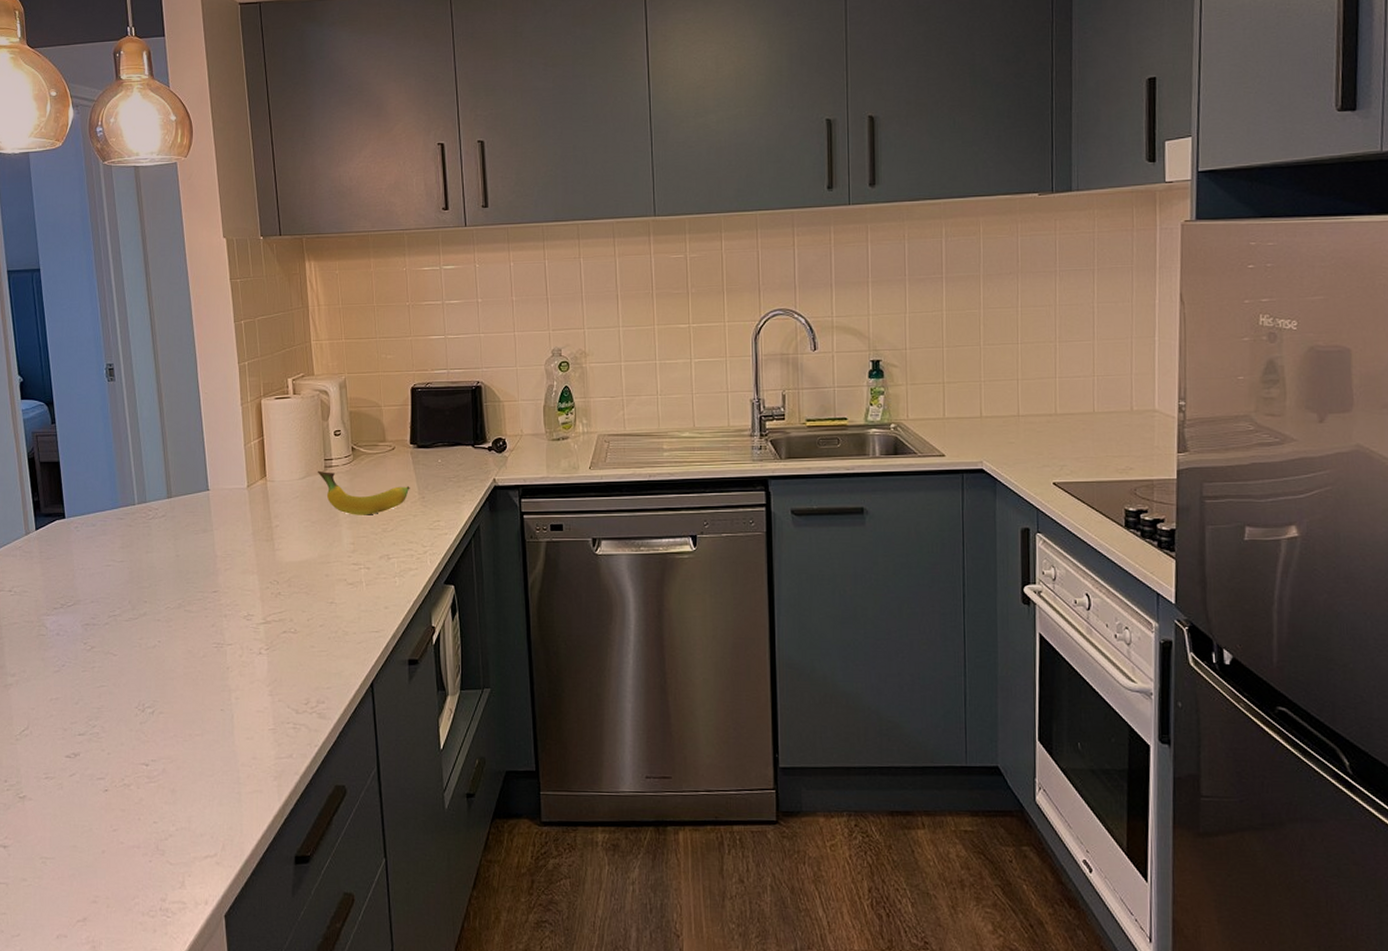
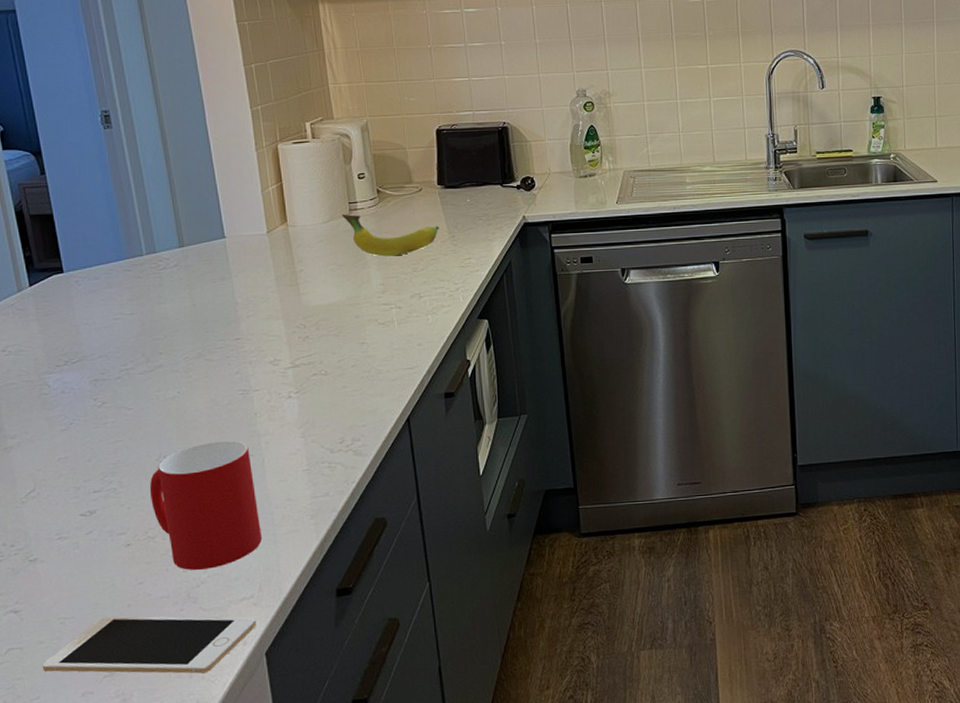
cell phone: none [24,861,218,929] -> present [42,616,256,674]
cup: none [128,692,227,822] -> present [149,440,262,570]

